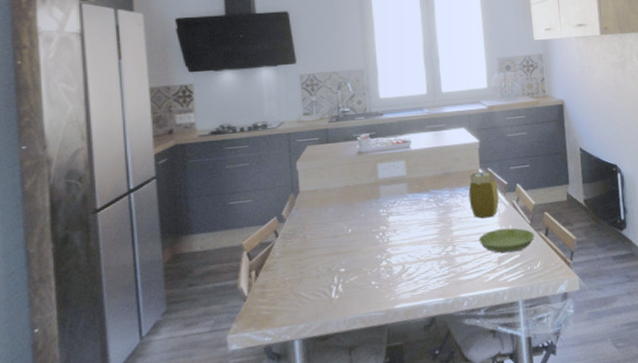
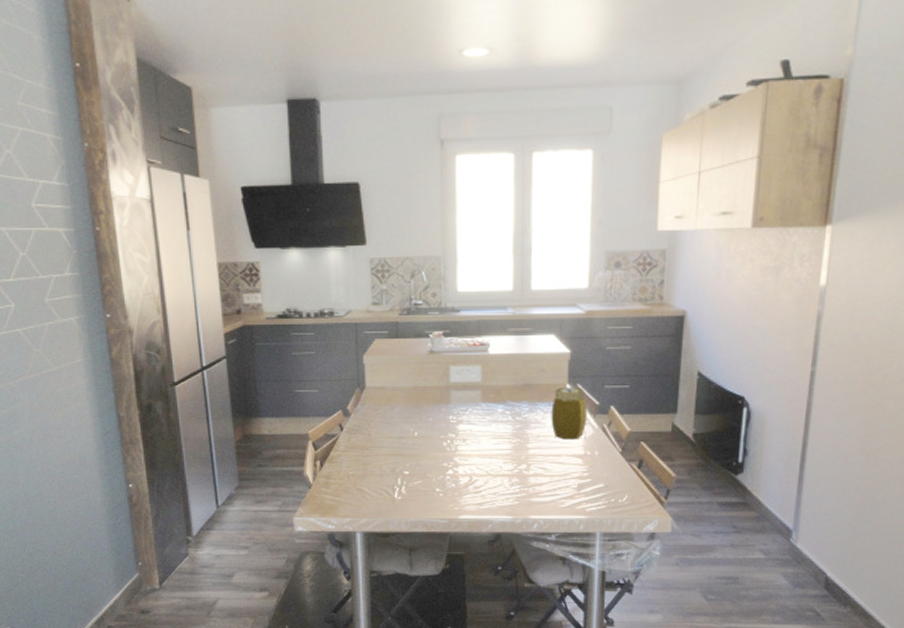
saucer: present [479,228,535,253] -> none [558,454,625,481]

